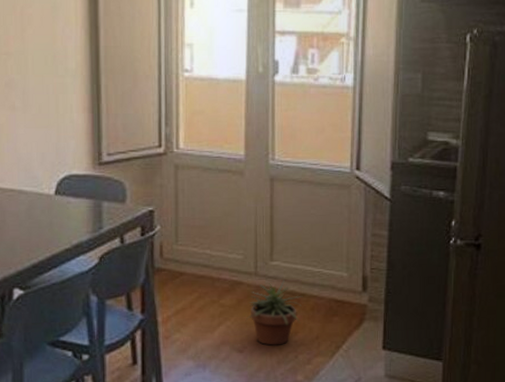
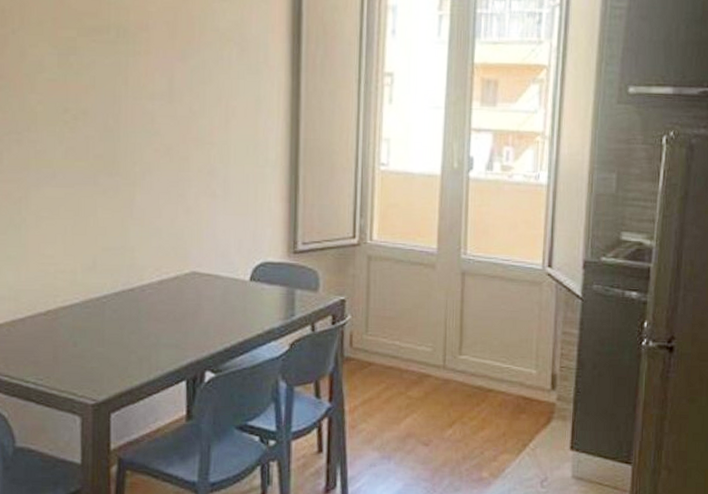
potted plant: present [246,278,303,346] -> none [433,373,491,440]

